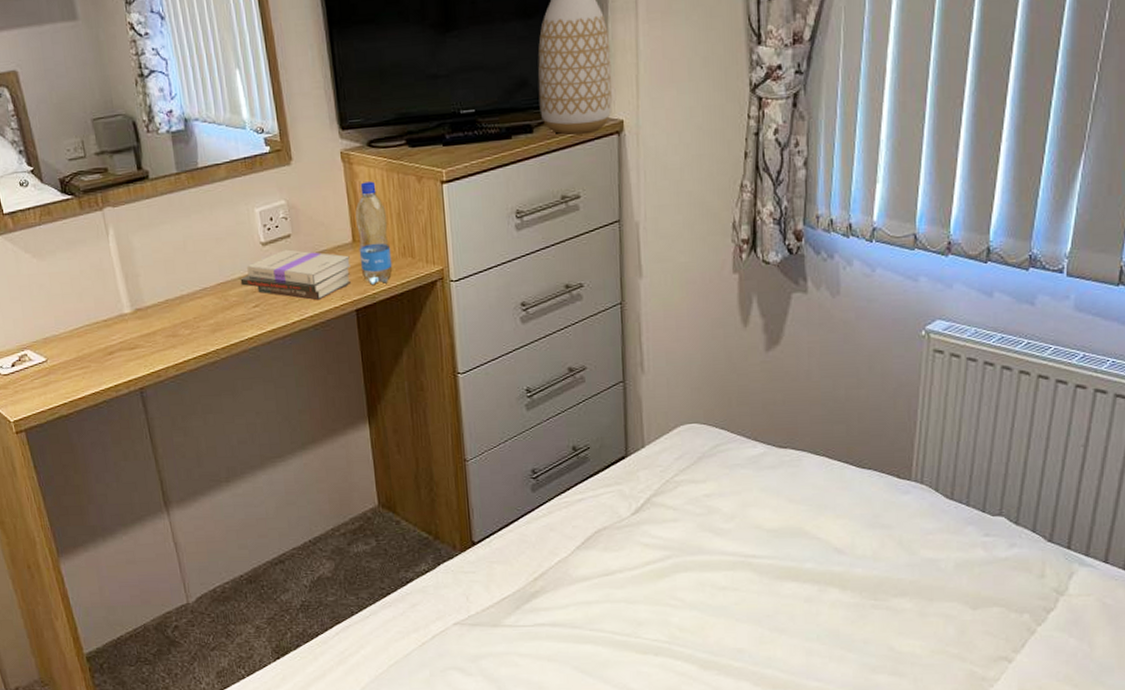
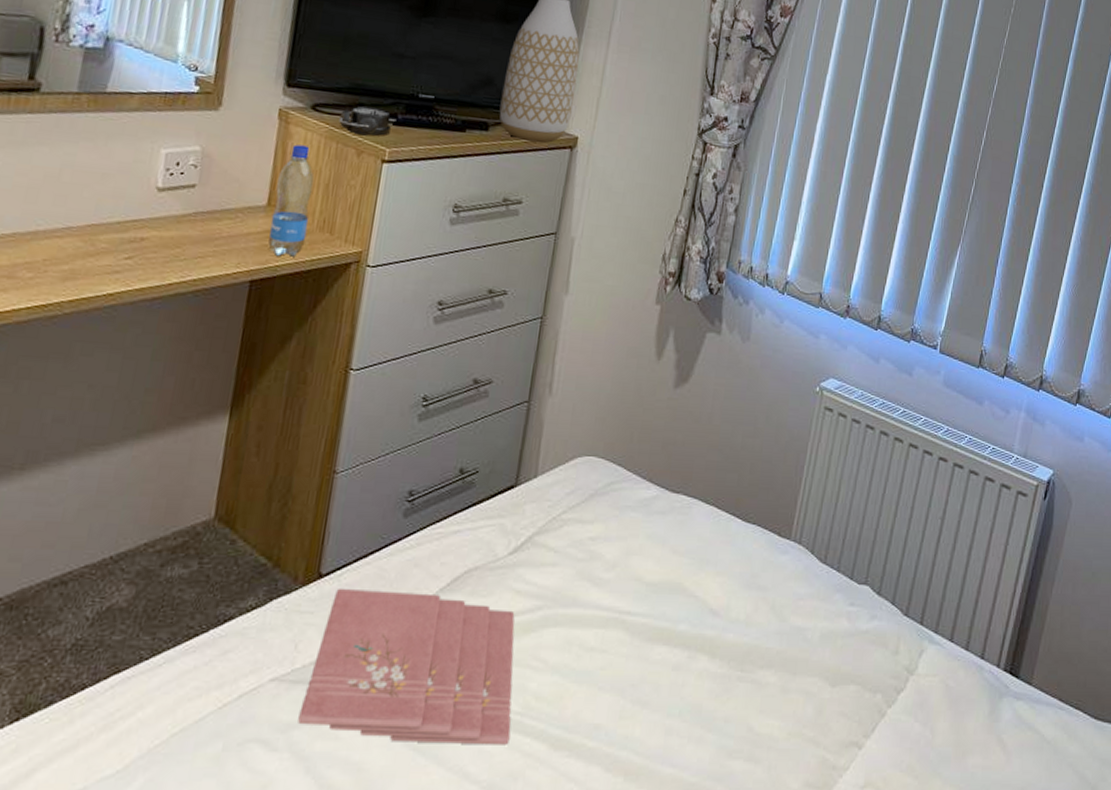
books: present [240,249,351,301] -> none [117,200,259,264]
alarm clock: none [394,132,445,162] -> present [339,106,397,137]
towel: none [482,551,663,668] -> present [298,588,515,745]

